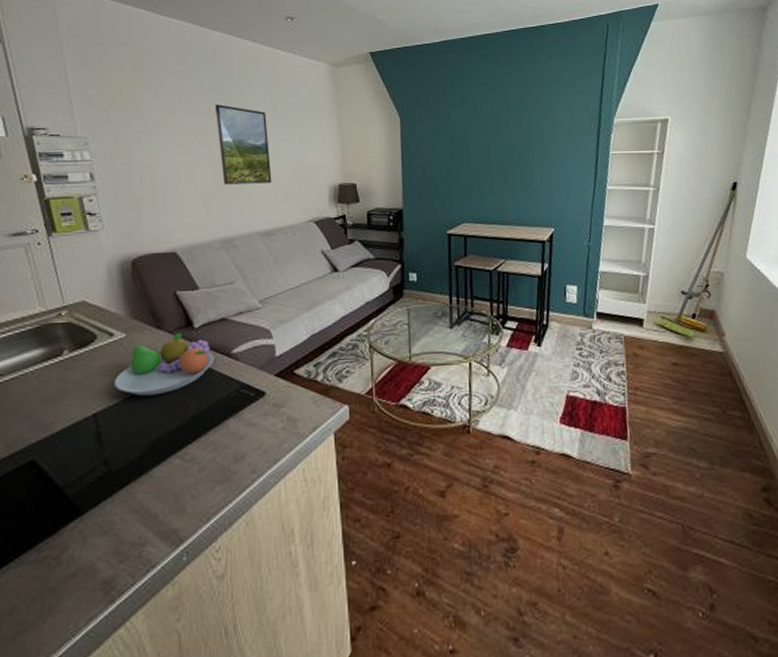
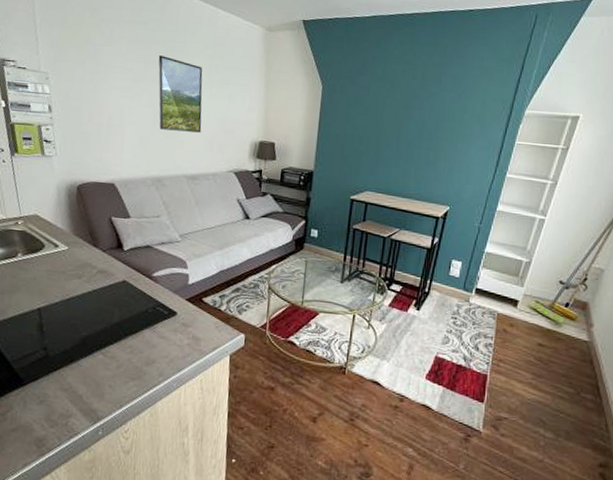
fruit bowl: present [115,332,215,396] -> none [56,252,138,301]

